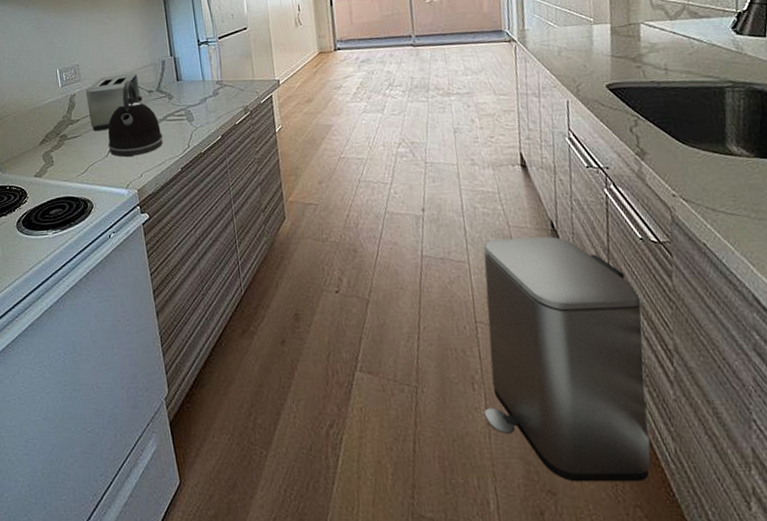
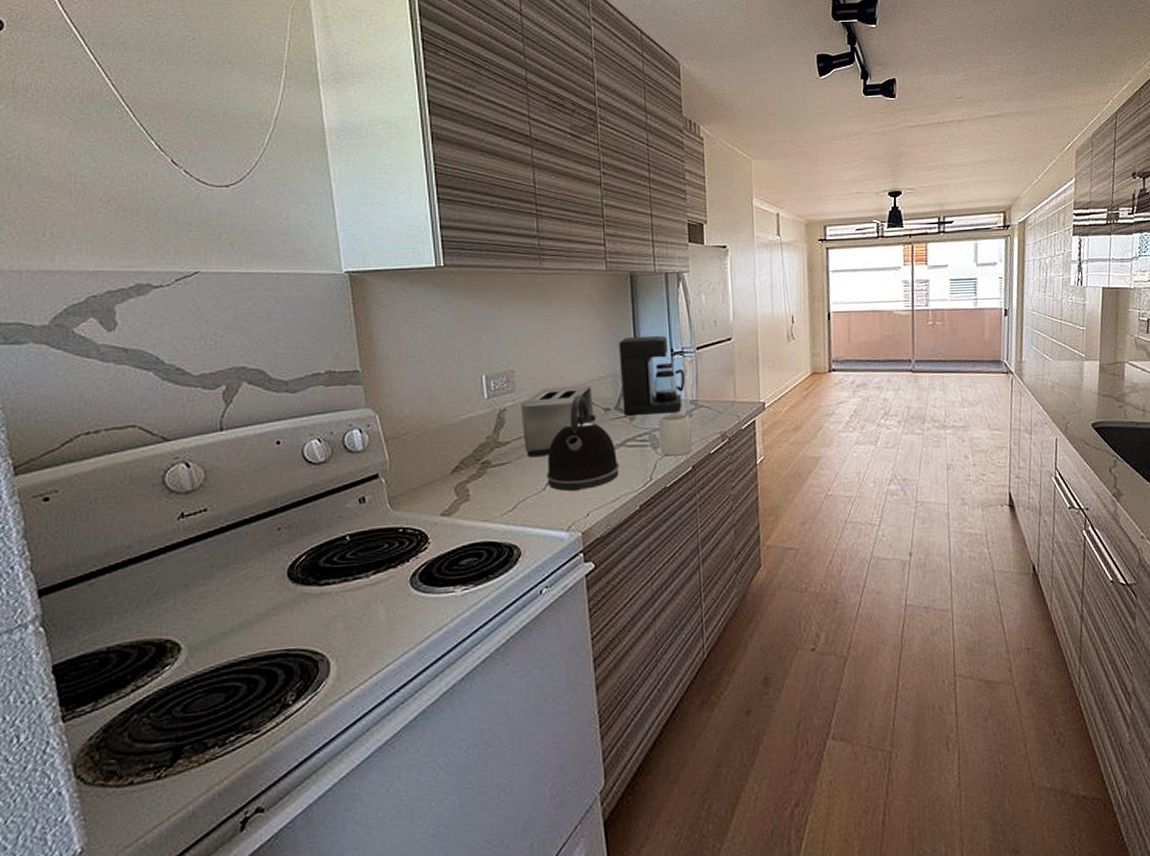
coffee maker: none [156,29,211,97] -> present [619,335,686,417]
mug: none [191,91,220,128] -> present [658,412,693,456]
pedal bin: present [483,236,651,482] -> none [956,581,1111,837]

